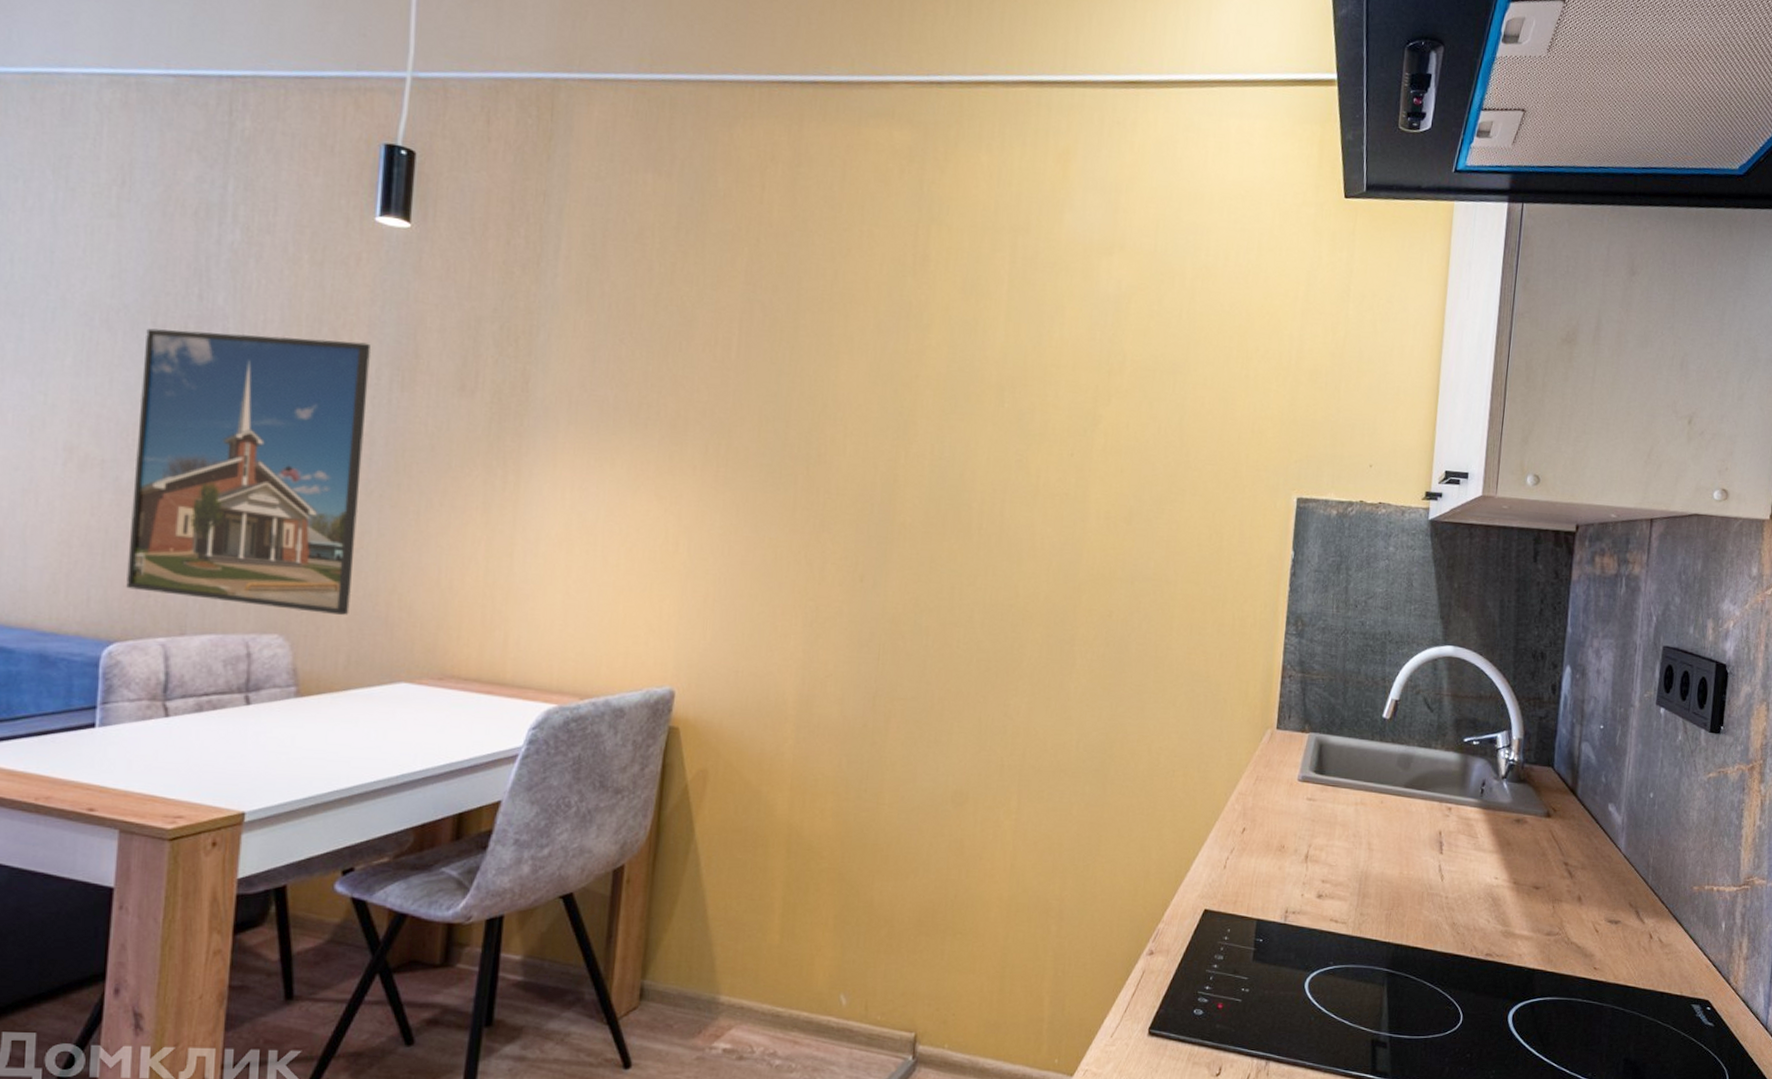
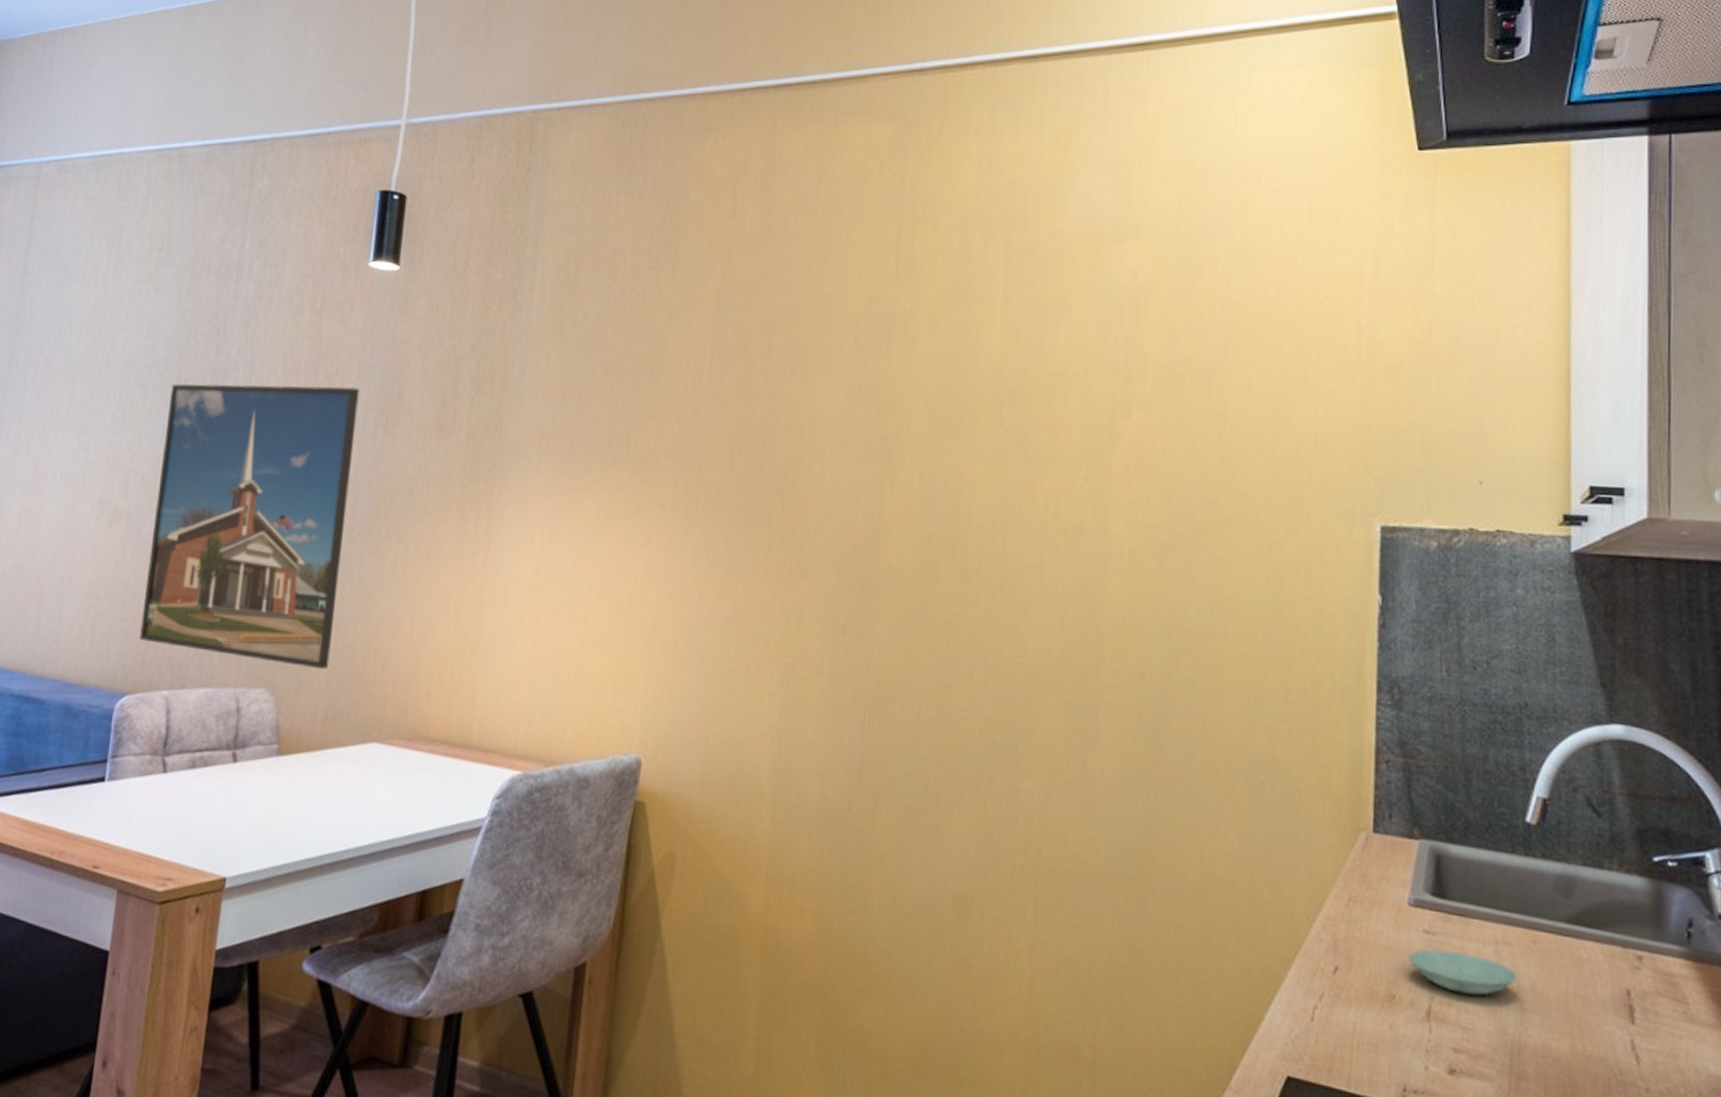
saucer: none [1295,810,1369,842] -> present [1407,948,1518,997]

